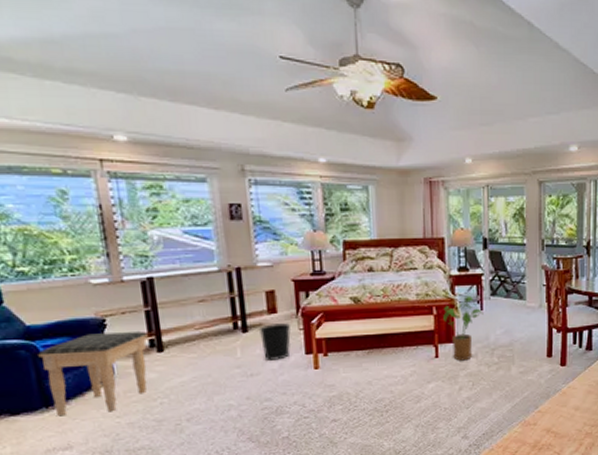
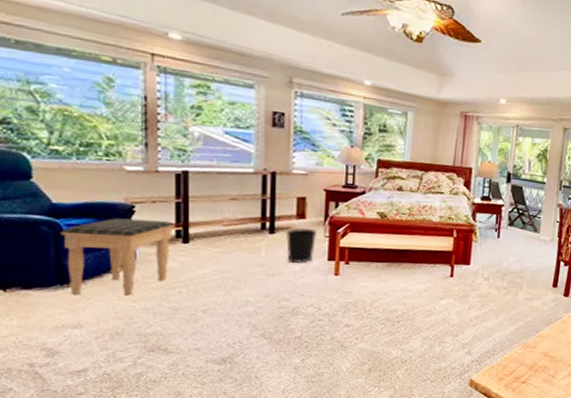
house plant: present [443,295,484,361] -> none [462,223,500,282]

